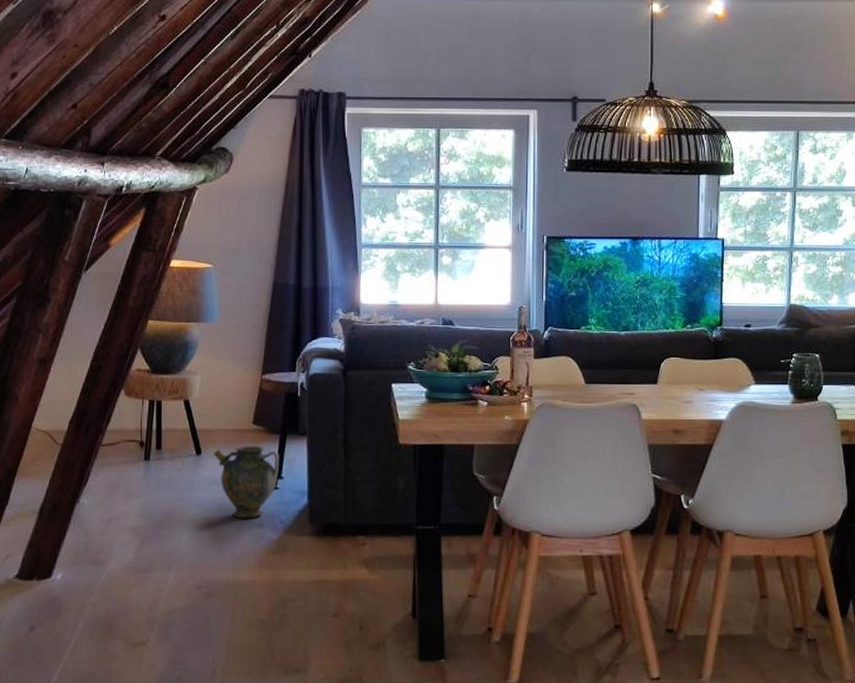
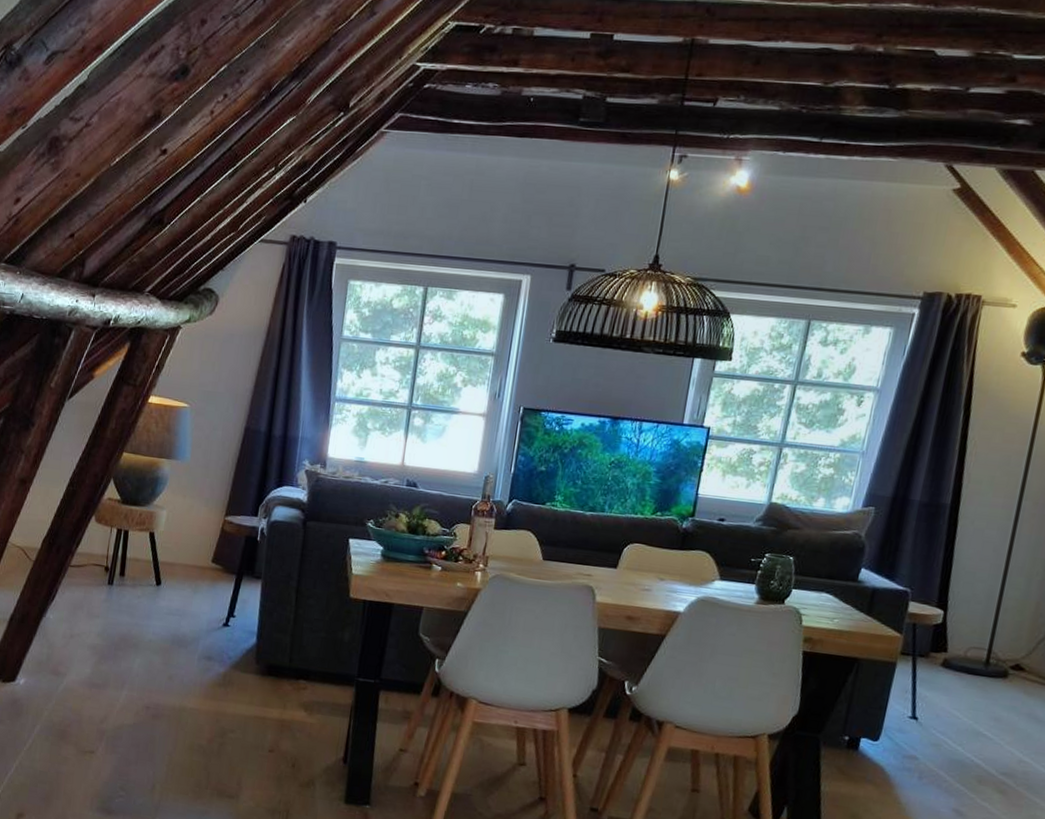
ceramic jug: present [214,445,280,518] -> none [172,581,234,651]

